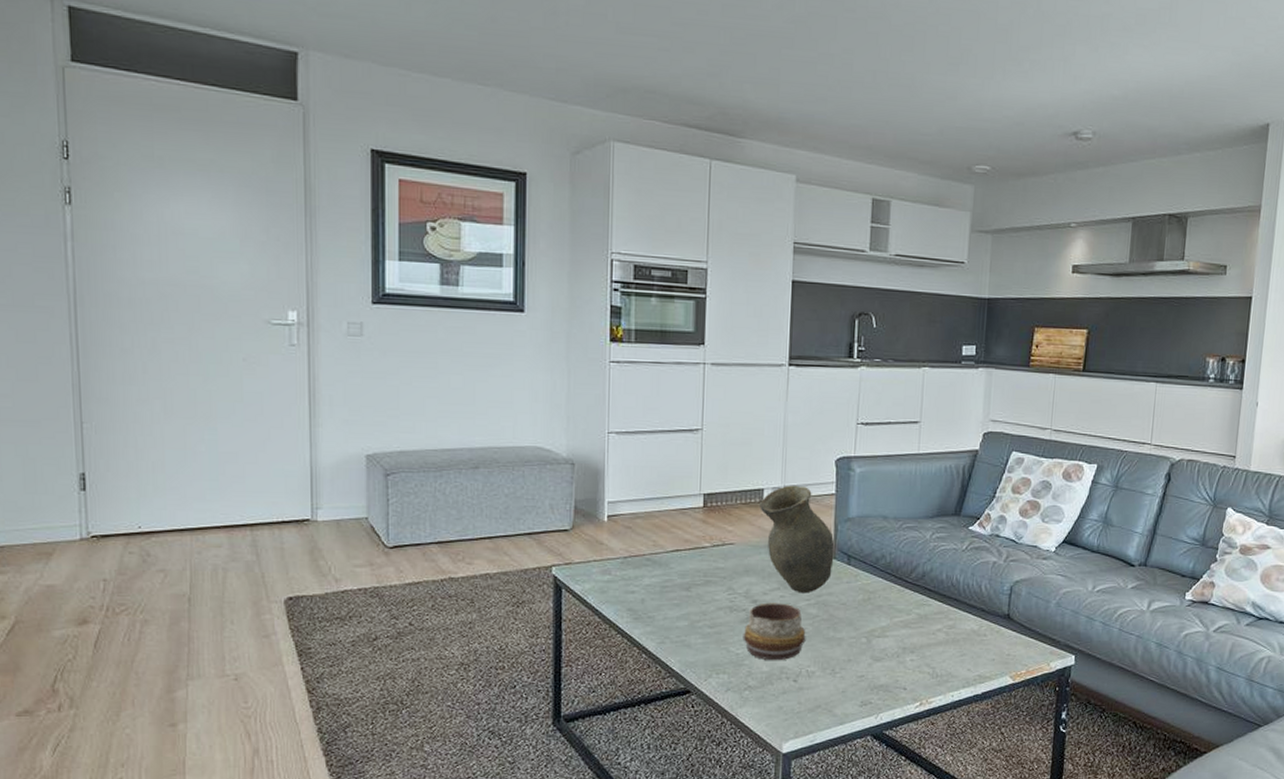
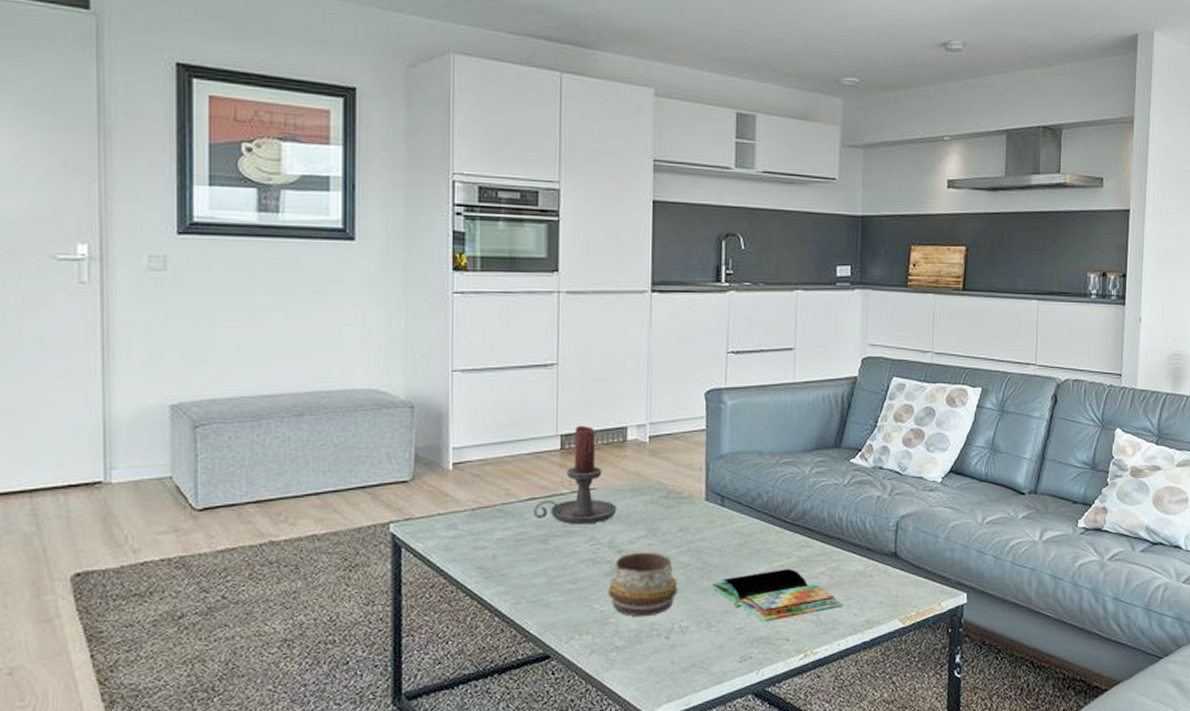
candle holder: none [678,485,753,576] -> present [533,425,617,525]
vase: present [760,485,835,594] -> none [623,421,707,540]
book: none [835,625,958,671] -> present [710,569,843,622]

